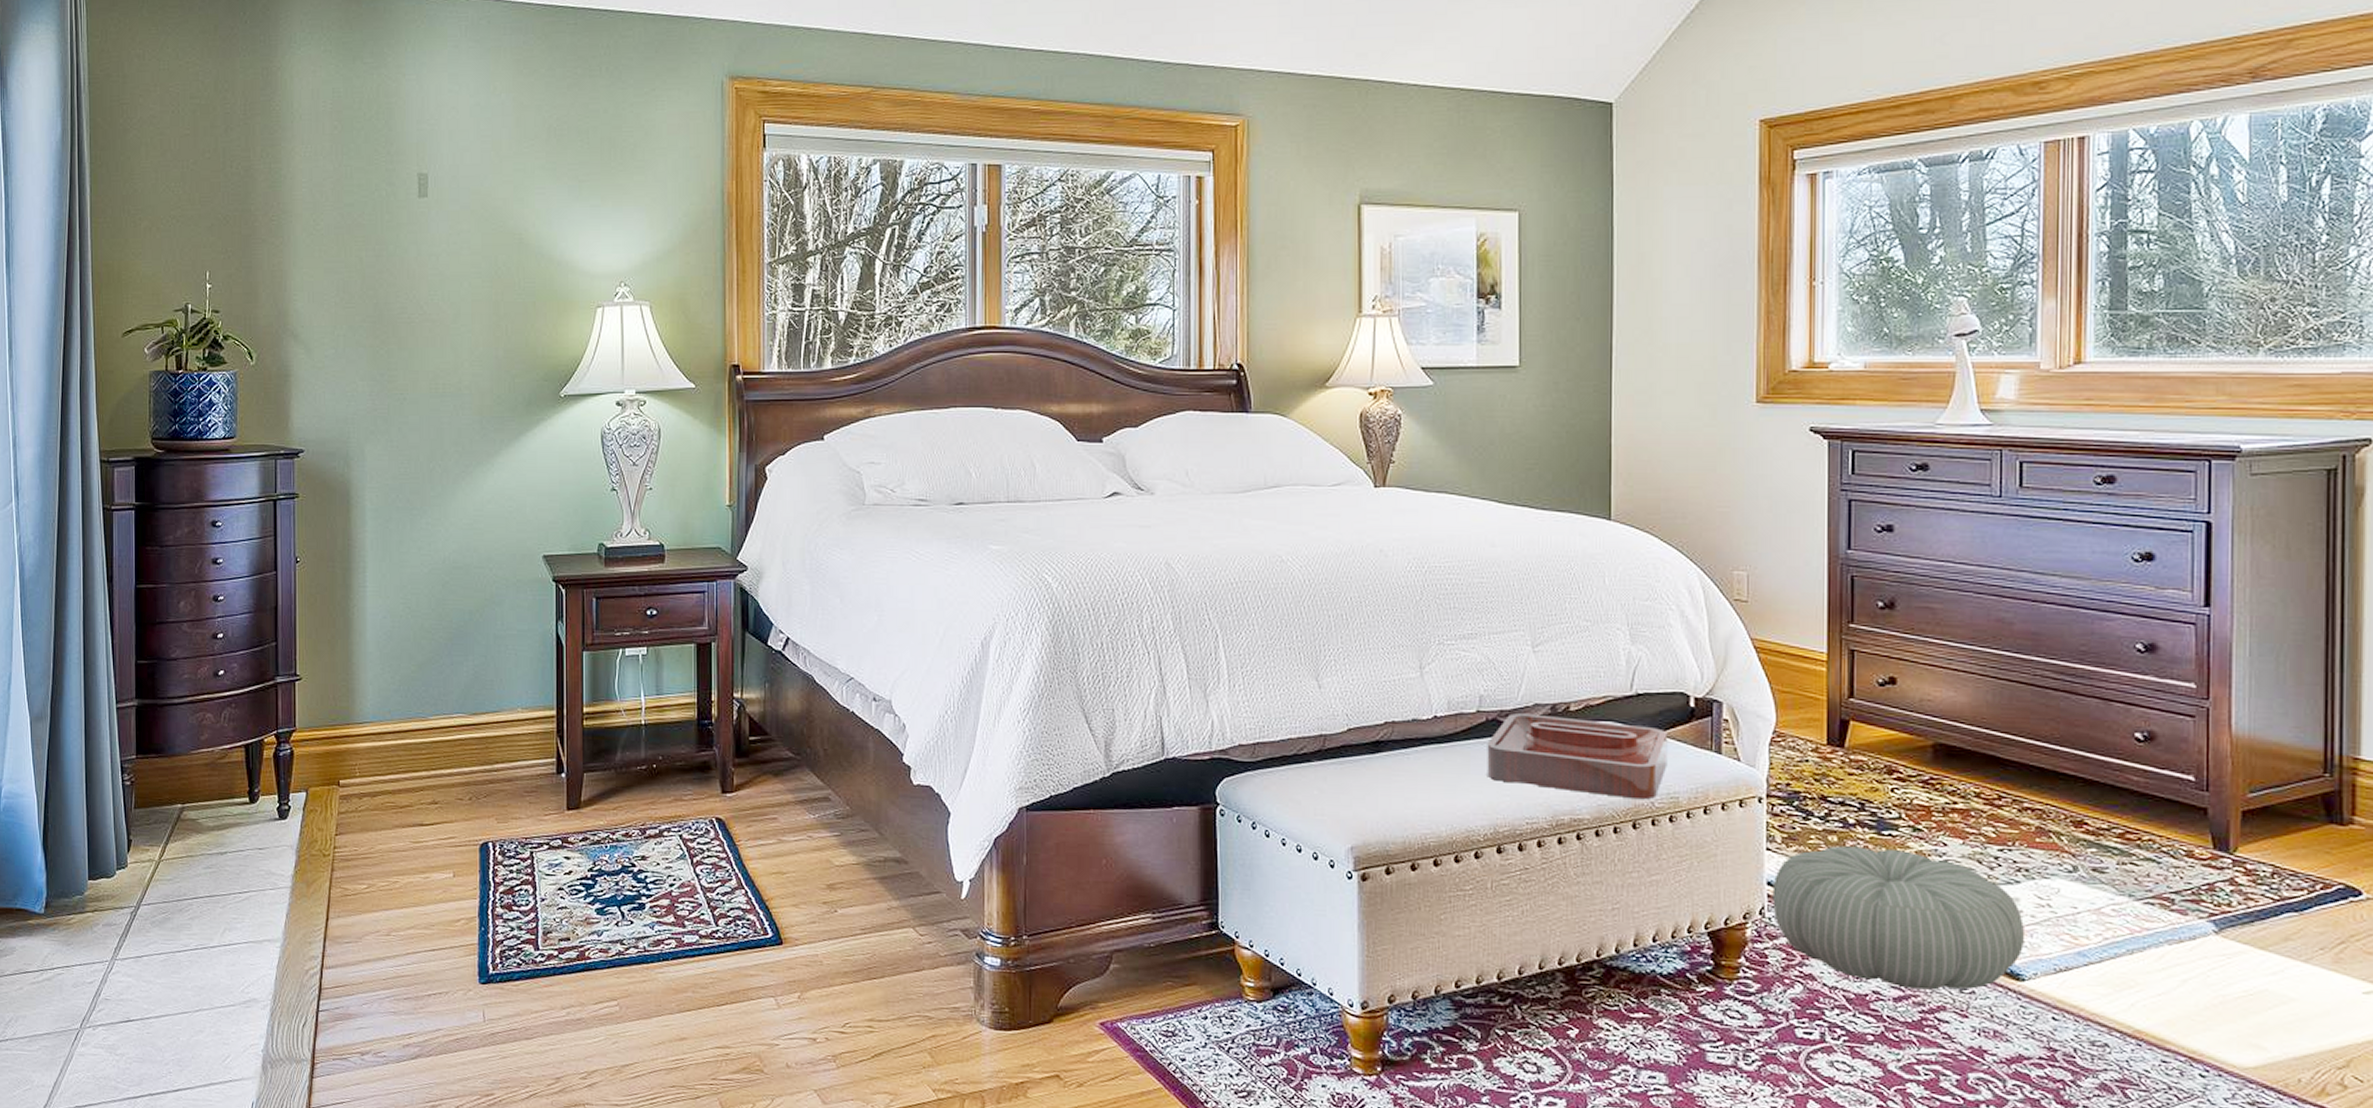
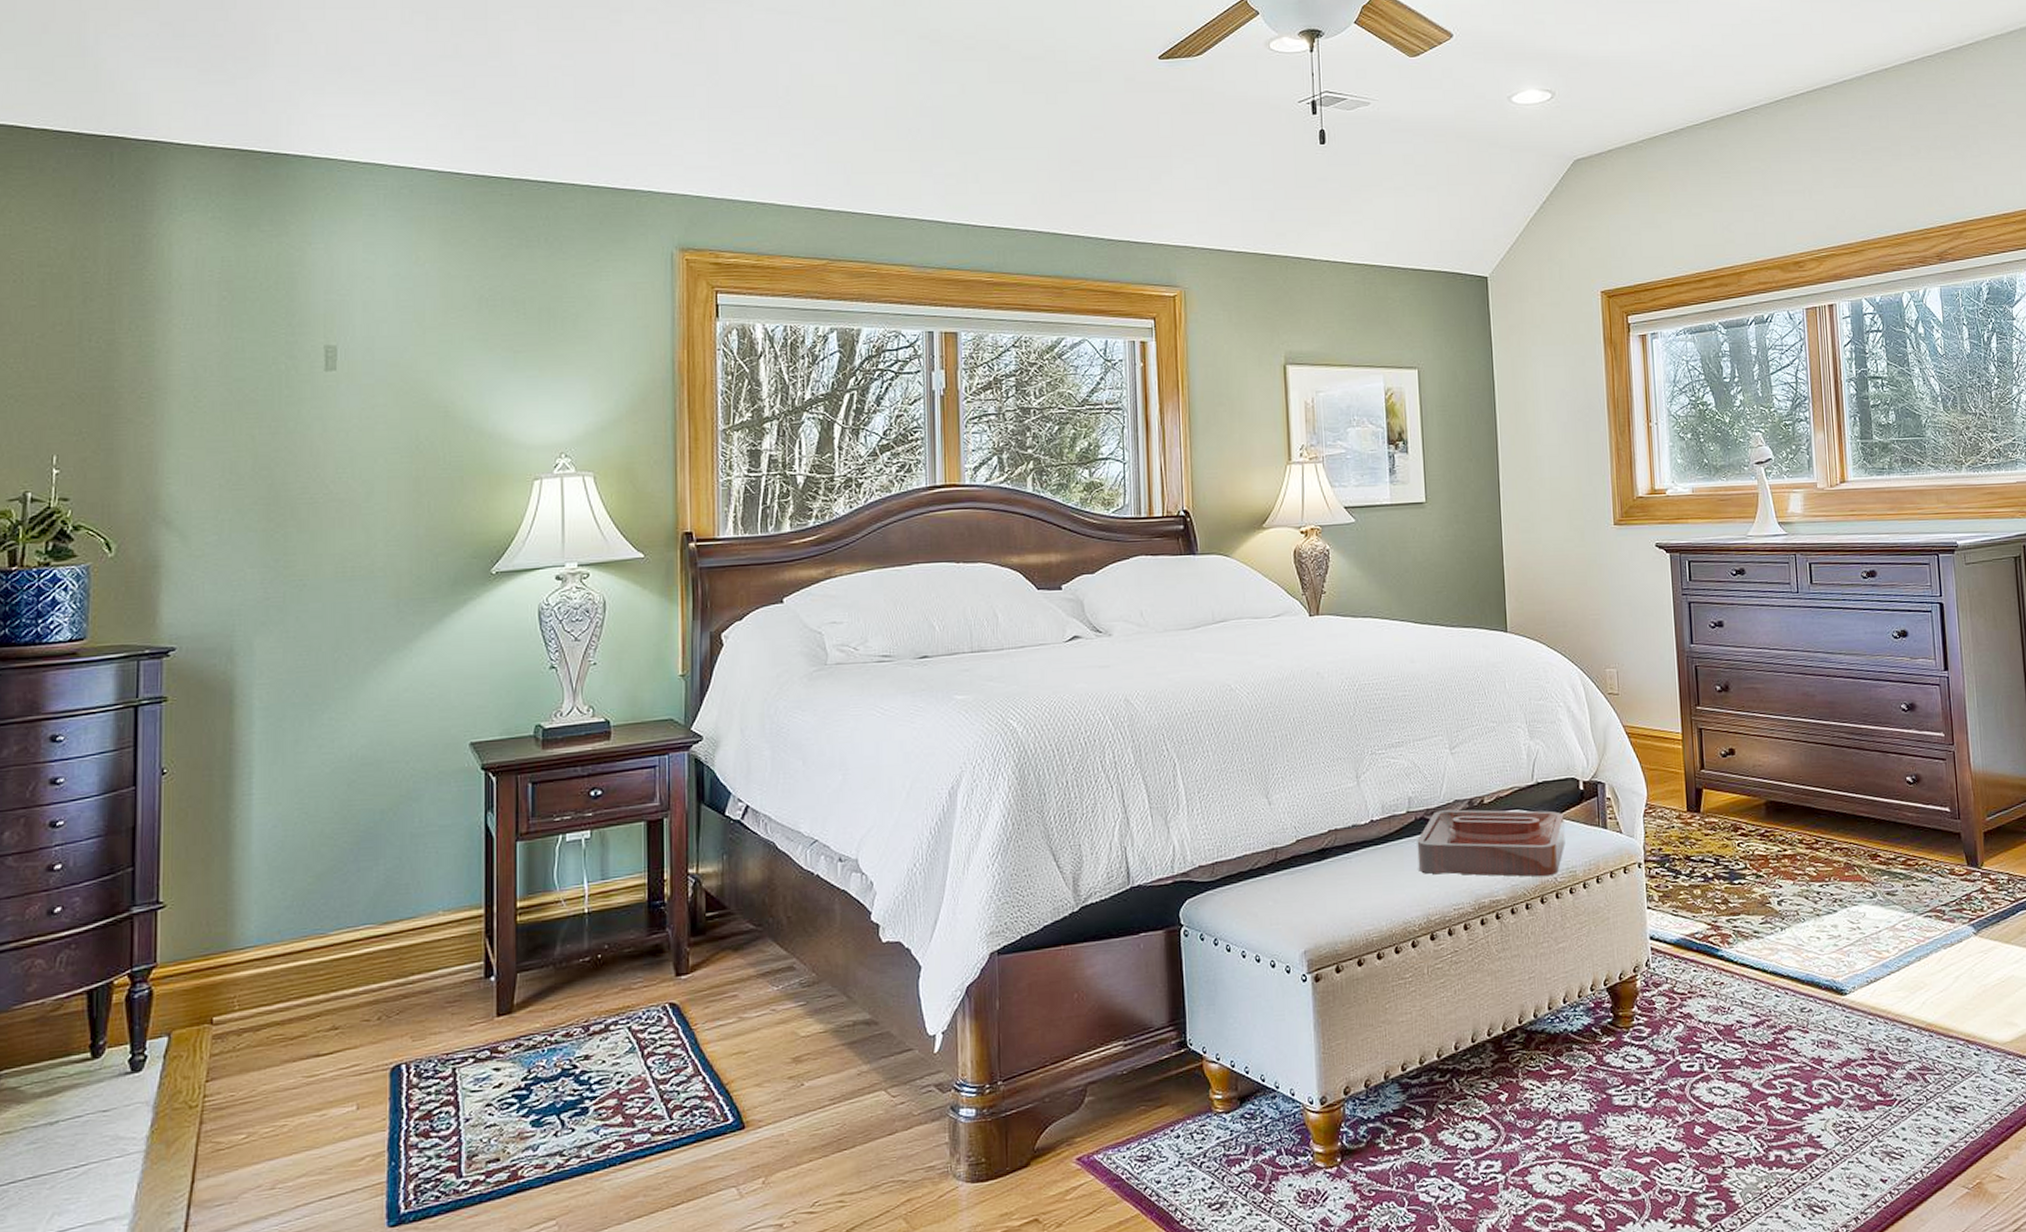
pouf: present [1772,846,2026,990] -> none [1654,895,1844,1015]

